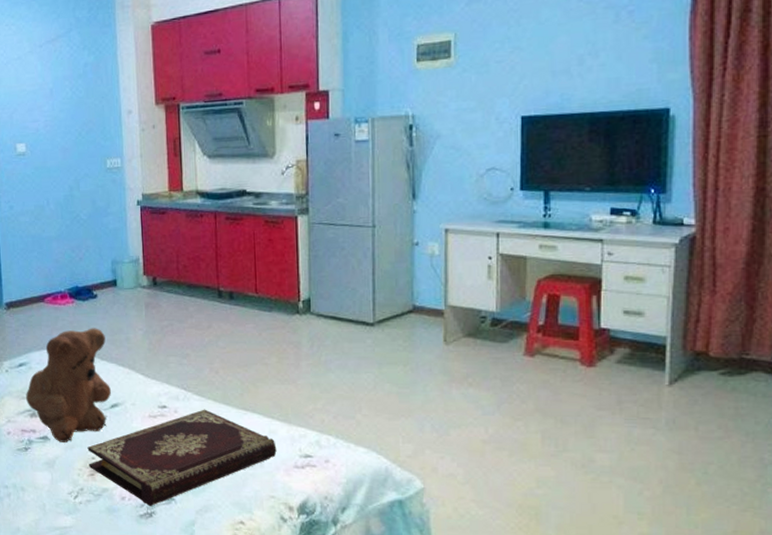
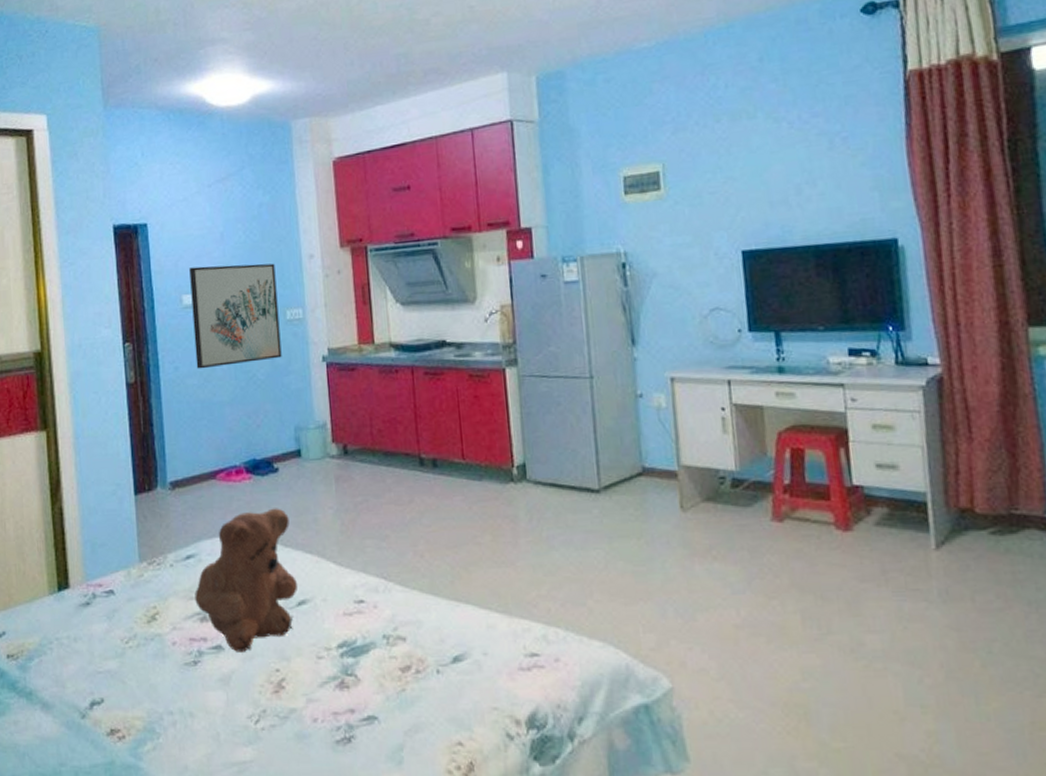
wall art: none [23,117,102,209] -> present [189,263,282,369]
book: present [87,409,277,506] -> none [270,602,497,728]

